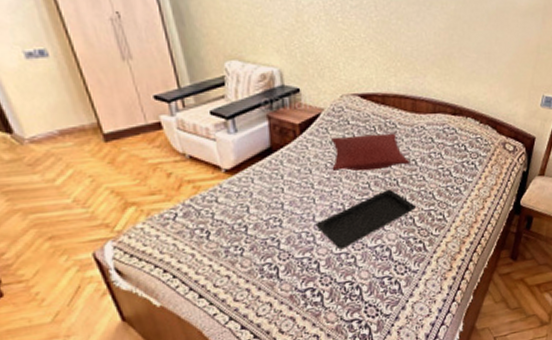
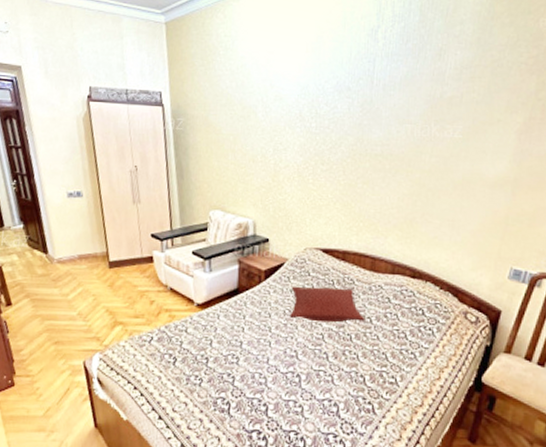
serving tray: present [315,190,417,250] -> none [268,344,369,397]

